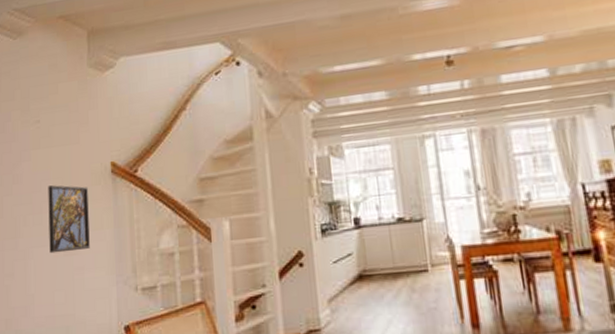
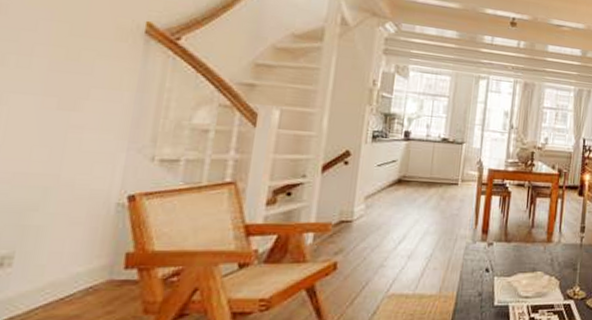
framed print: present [48,185,90,254] -> none [35,27,108,108]

